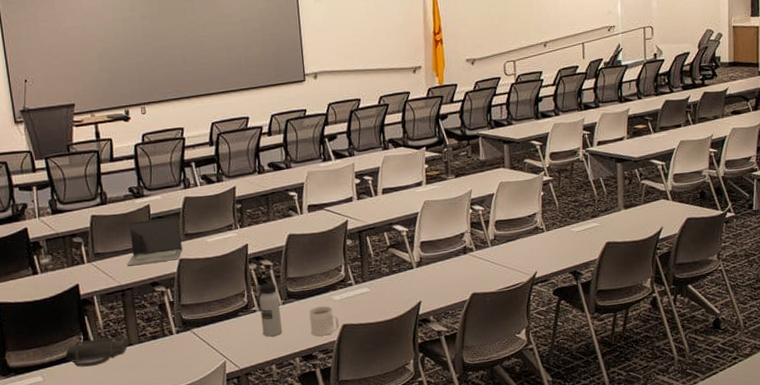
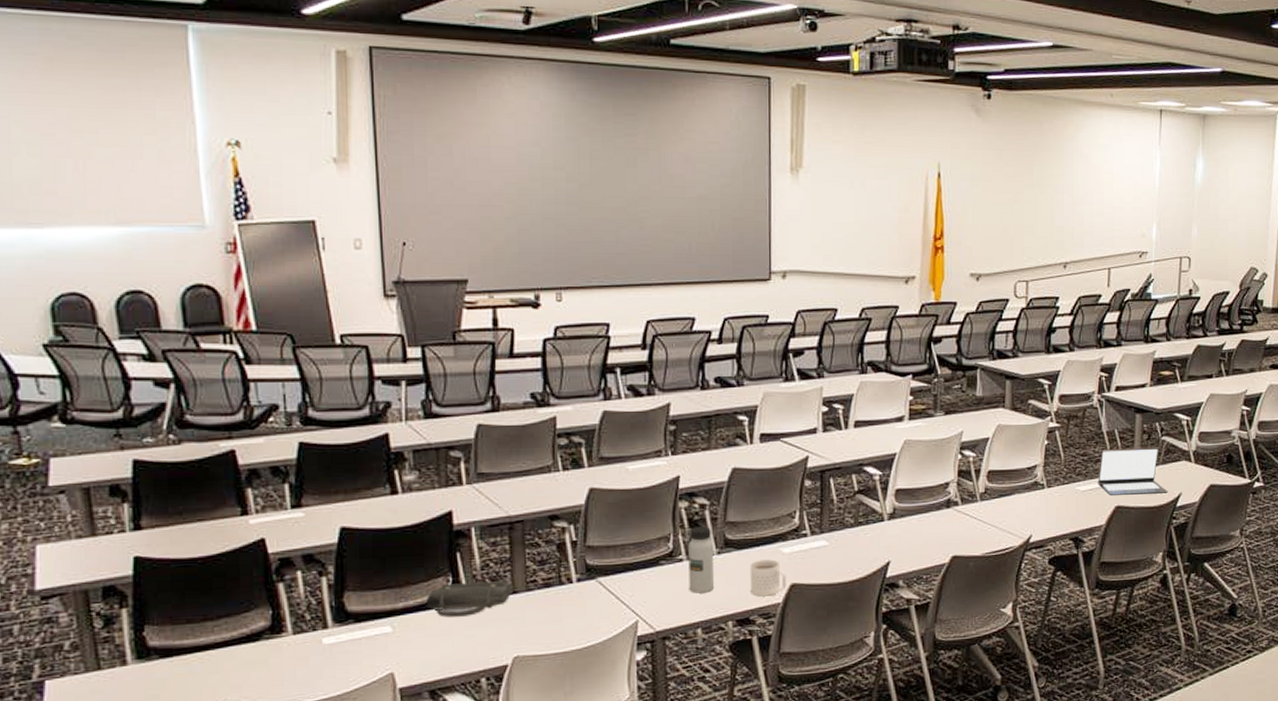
laptop: present [127,216,183,265] -> none [520,434,594,491]
laptop: none [589,189,651,234] -> present [1098,447,1168,495]

